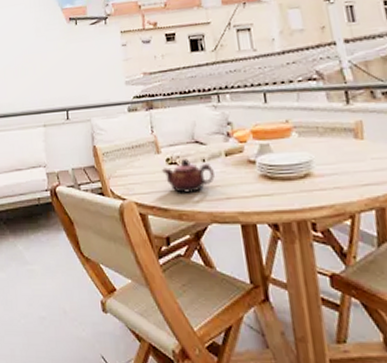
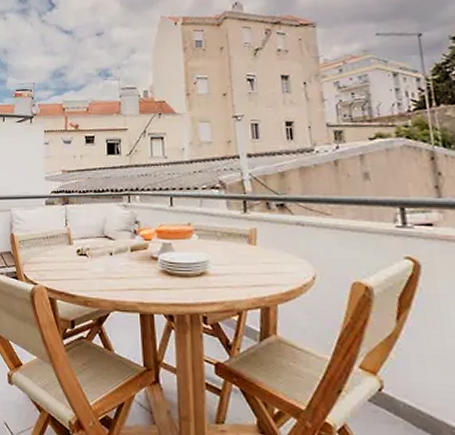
teapot: present [162,157,215,193] -> none [73,250,120,282]

